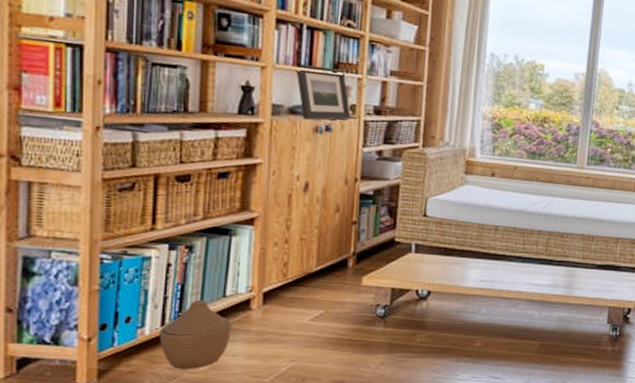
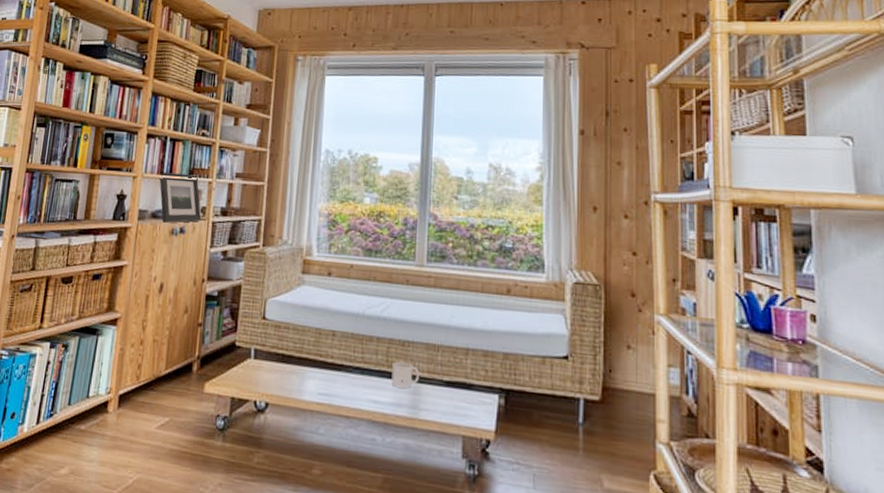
woven basket: present [158,300,232,369] -> none [33,399,91,472]
mug: none [549,250,576,273] -> present [391,361,420,389]

